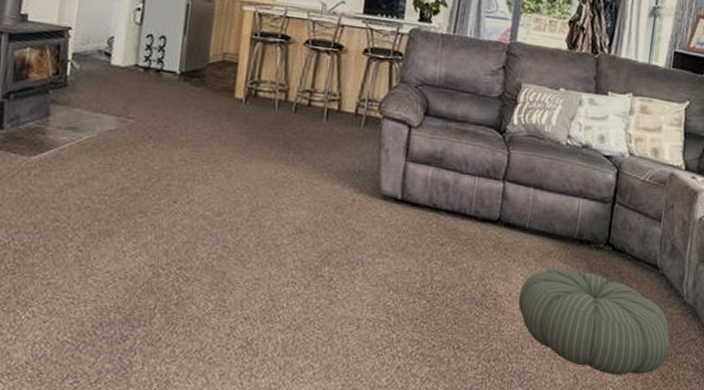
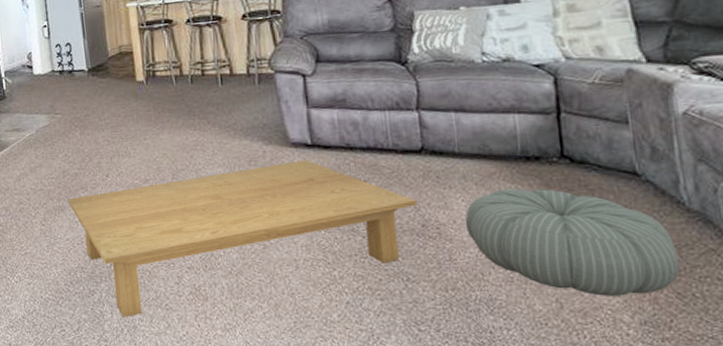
coffee table: none [119,214,483,370] -> present [68,160,417,317]

